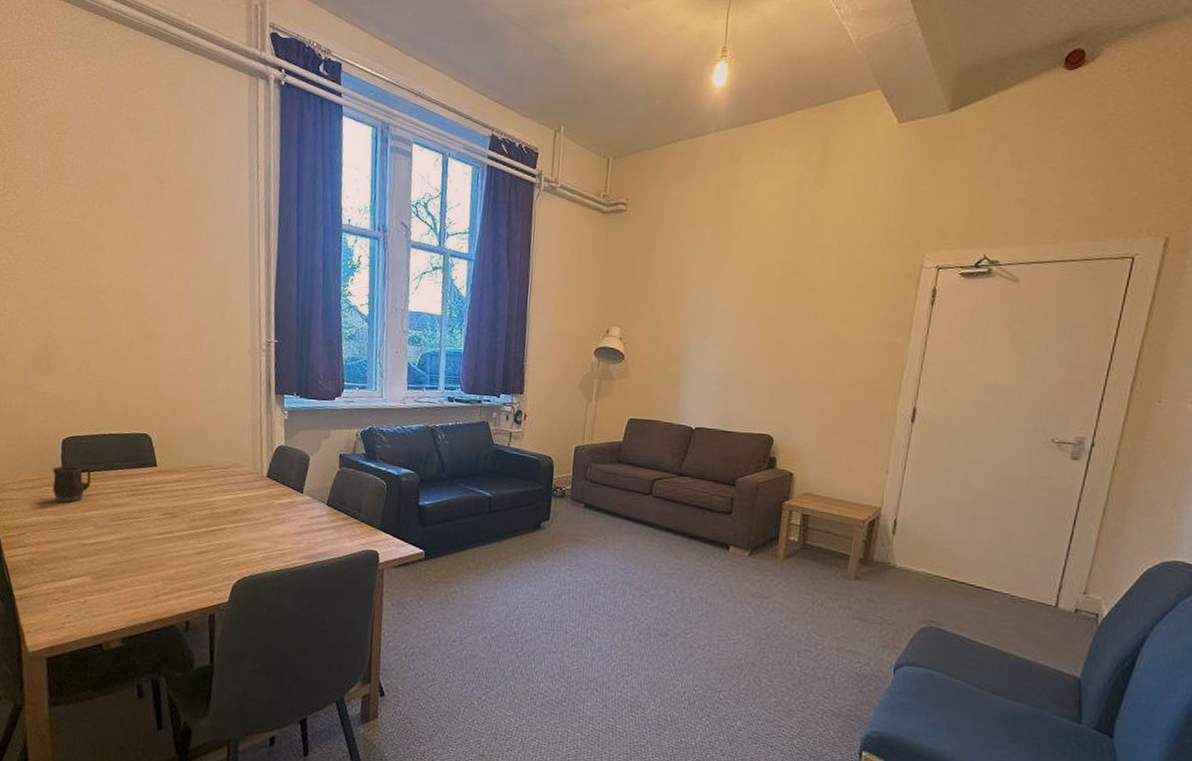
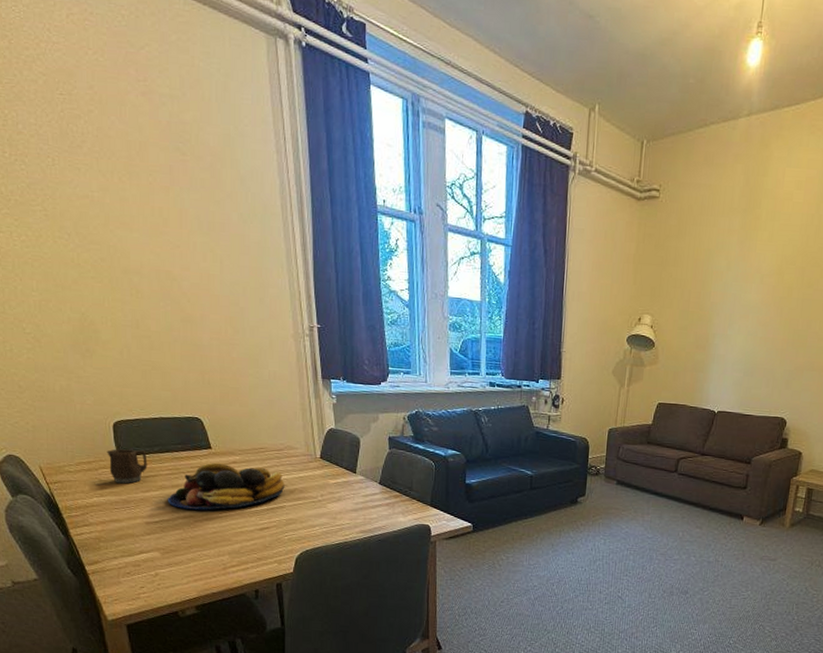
fruit bowl: none [106,481,228,532] -> present [167,462,285,511]

